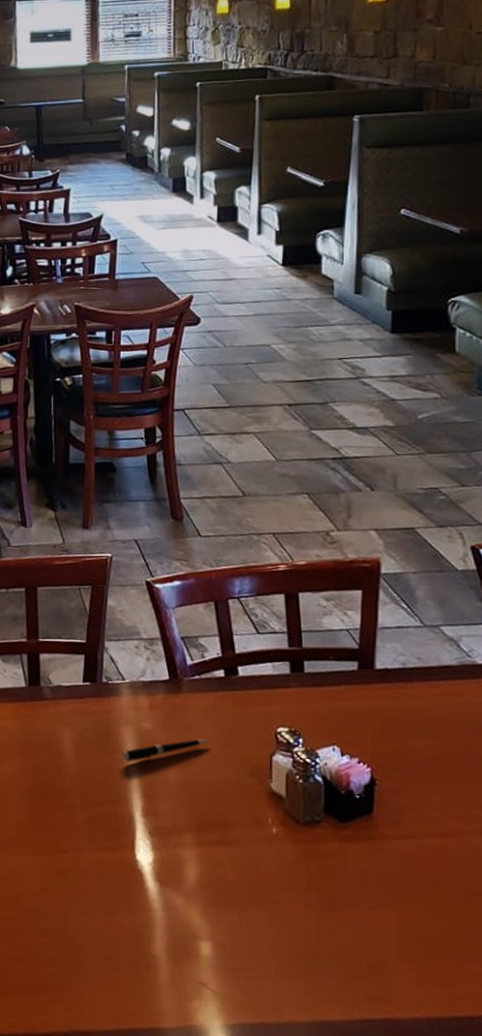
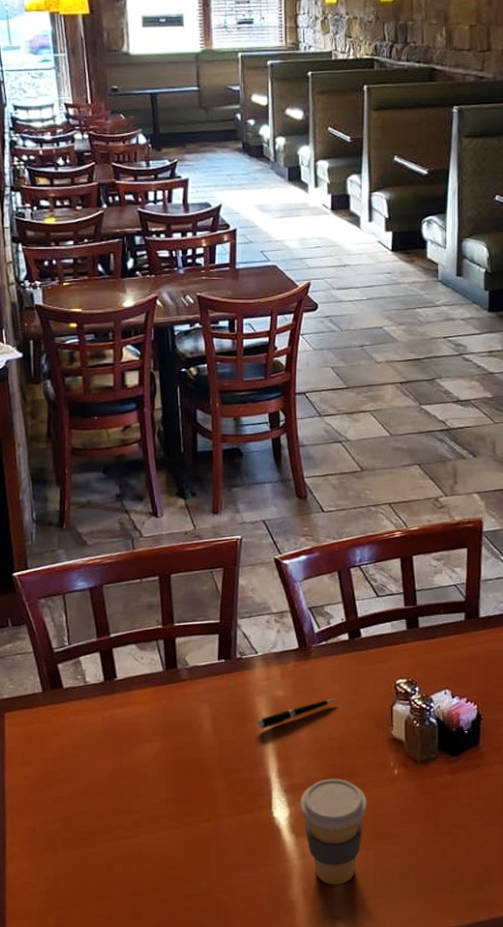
coffee cup: none [165,826,241,947] -> present [300,778,368,885]

